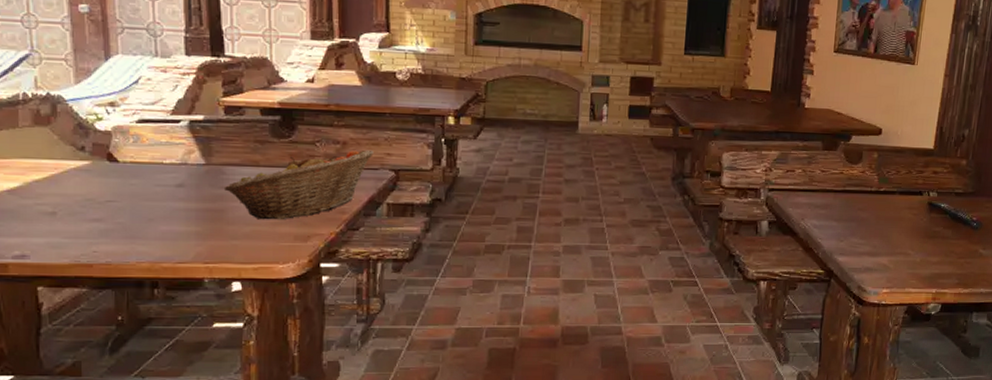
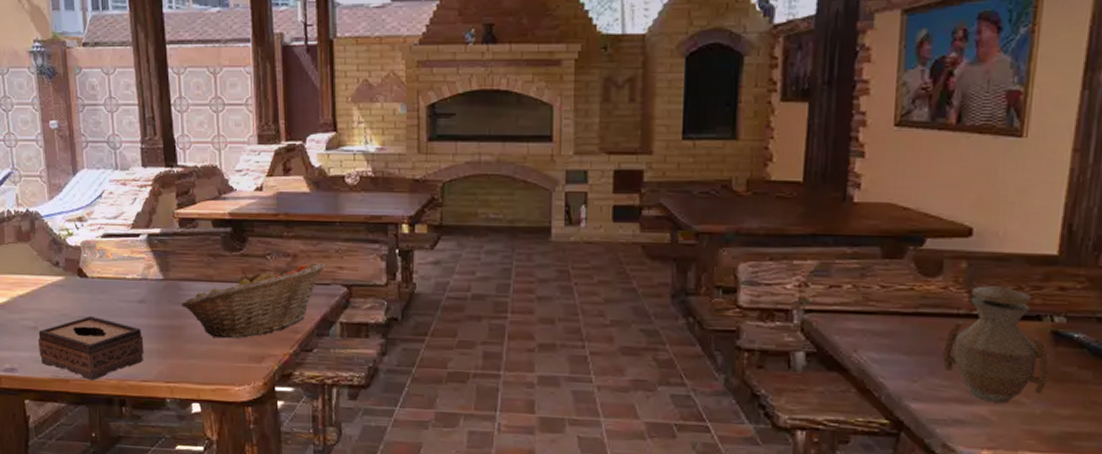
tissue box: none [57,200,181,264] -> present [38,315,144,380]
vase: none [860,170,926,254] -> present [942,286,1049,403]

